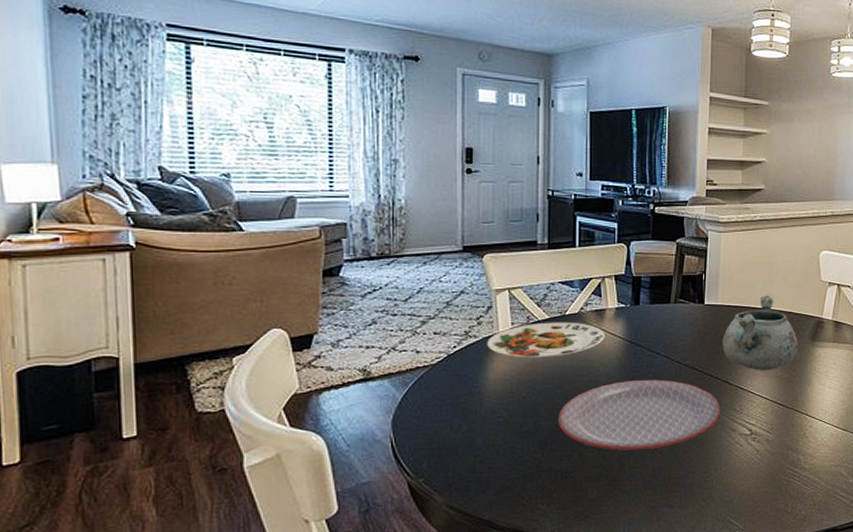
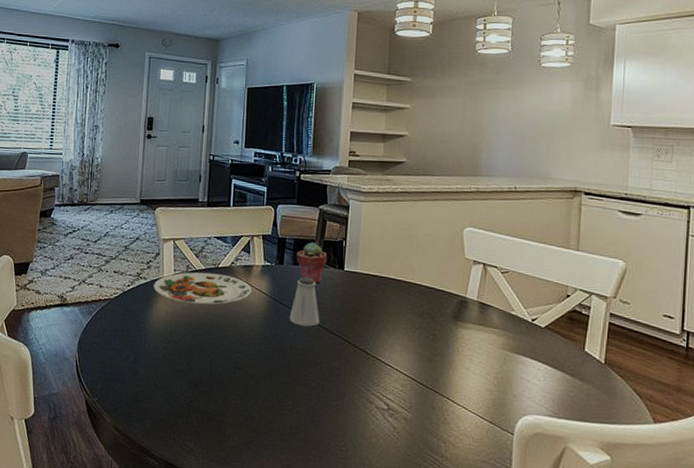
plate: present [557,379,720,451] -> none [207,336,357,408]
saltshaker: none [648,315,681,366] -> present [289,276,320,327]
potted succulent: none [653,278,687,321] -> present [296,241,328,284]
decorative bowl: present [722,295,798,371] -> none [361,267,439,346]

